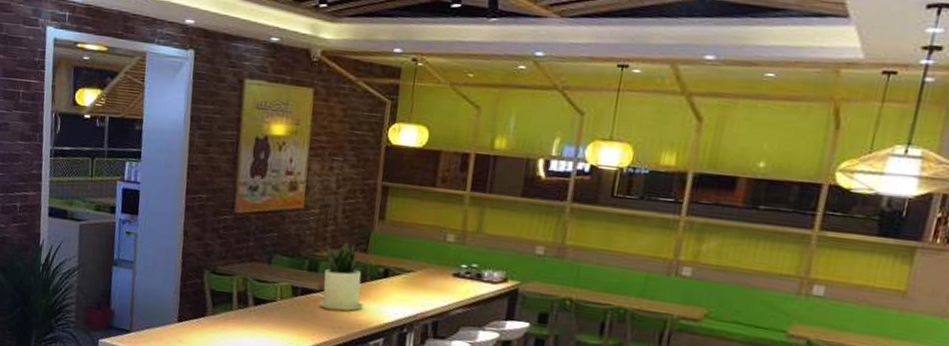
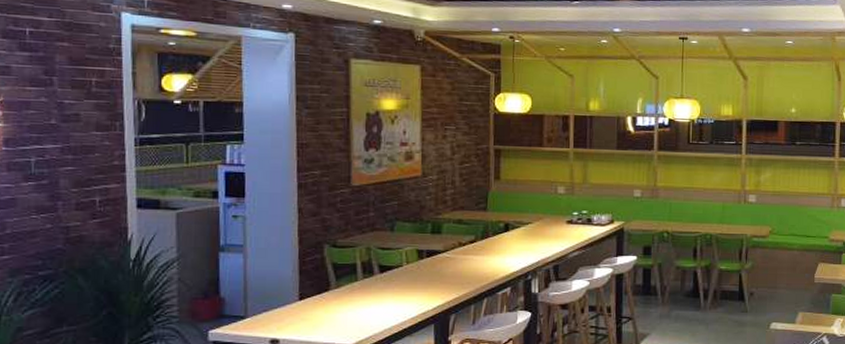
planter: present [319,243,364,312] -> none [446,204,488,267]

